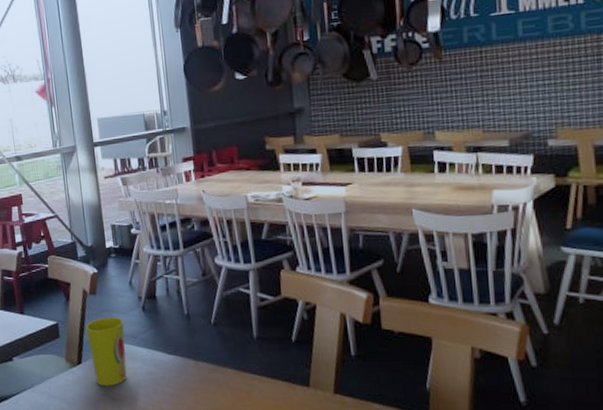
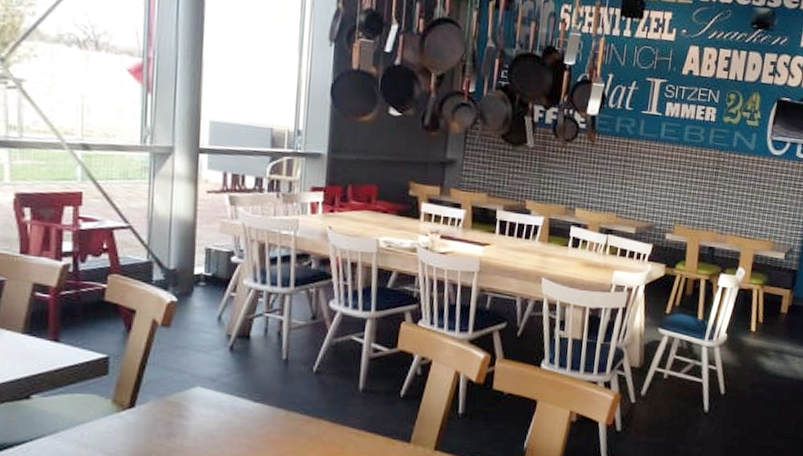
cup: present [86,316,127,386] -> none [148,354,203,435]

